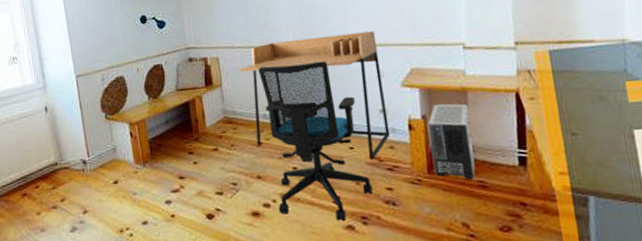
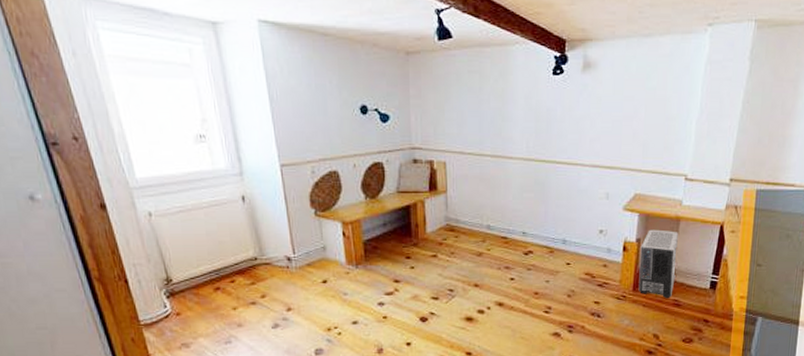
desk: present [239,31,390,160] -> none [467,152,608,276]
office chair: present [258,60,373,222] -> none [486,177,582,330]

